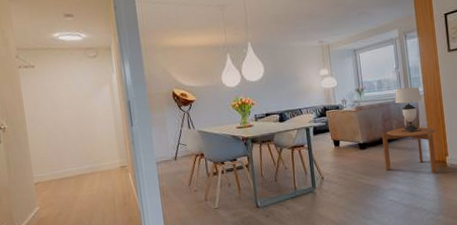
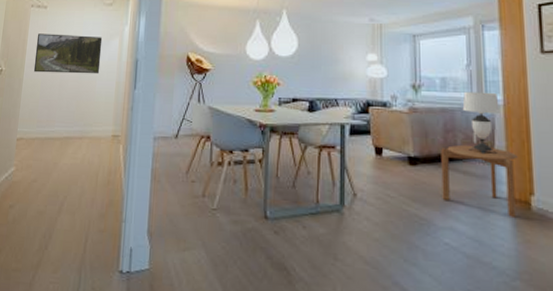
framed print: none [31,86,98,126] -> present [33,33,103,74]

